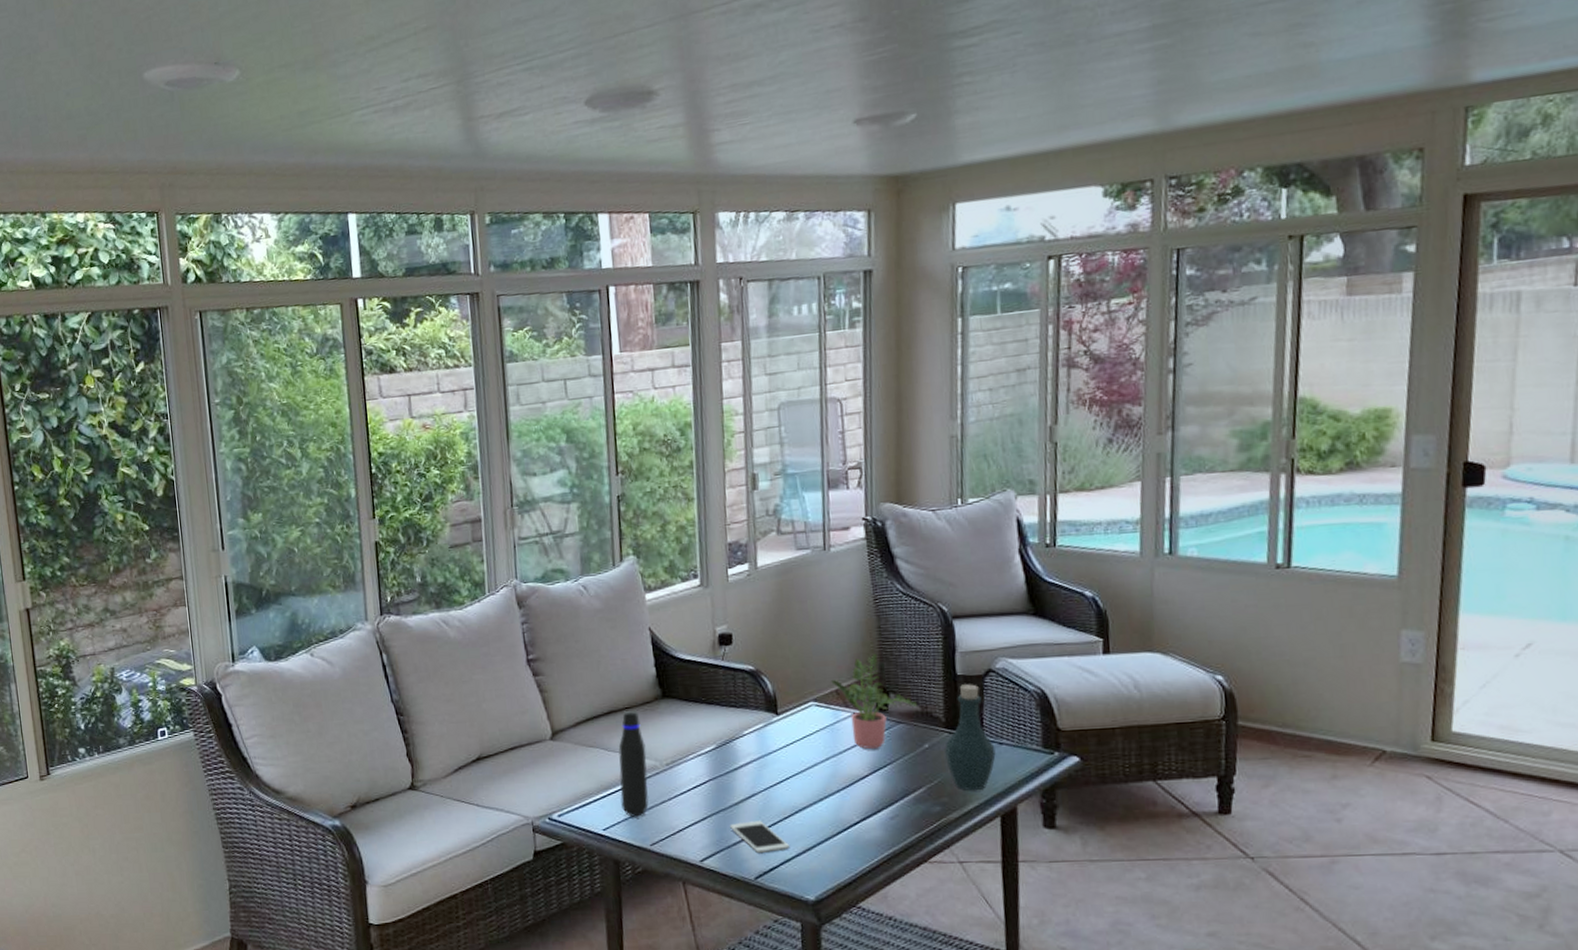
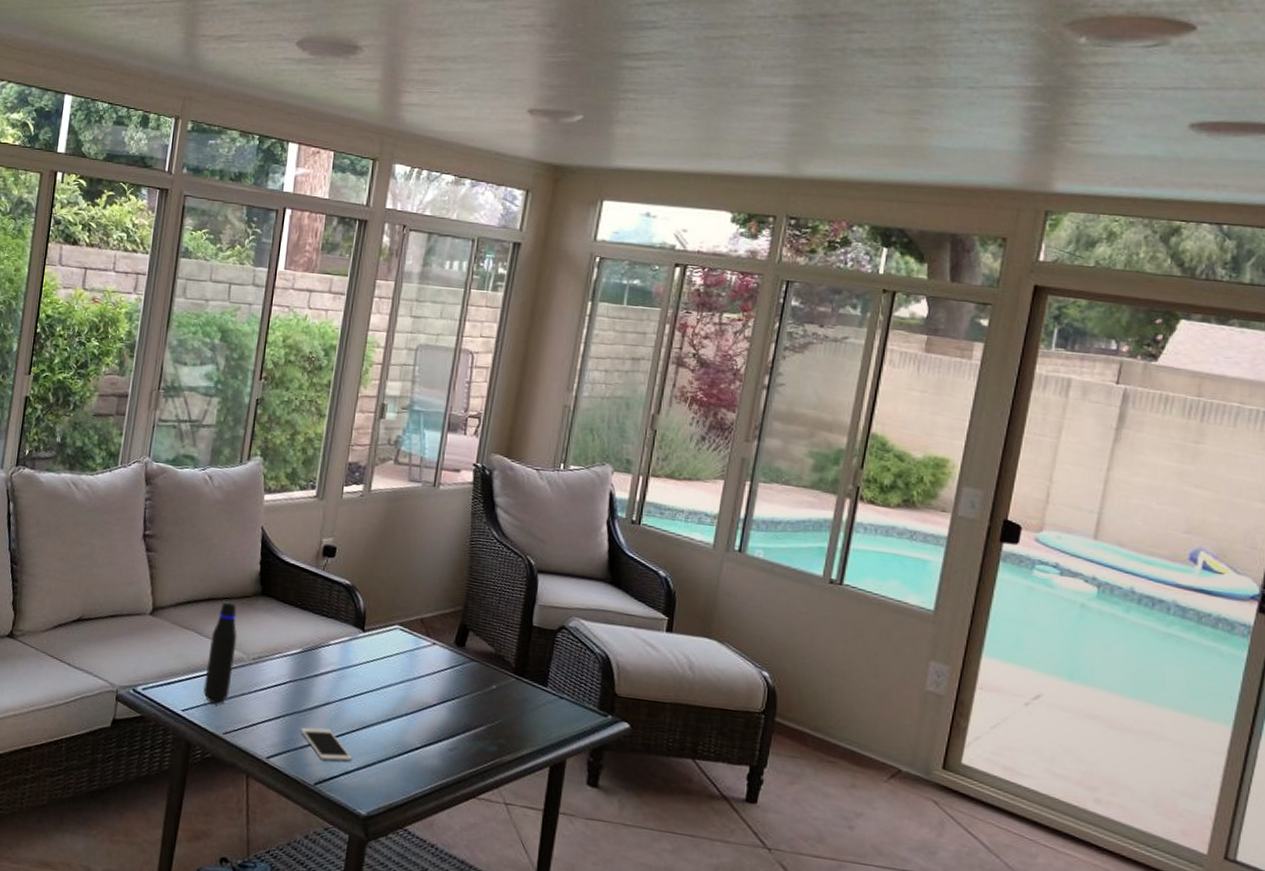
potted plant: present [831,653,918,749] -> none [418,590,493,681]
bottle: present [945,684,996,790] -> none [509,635,556,738]

